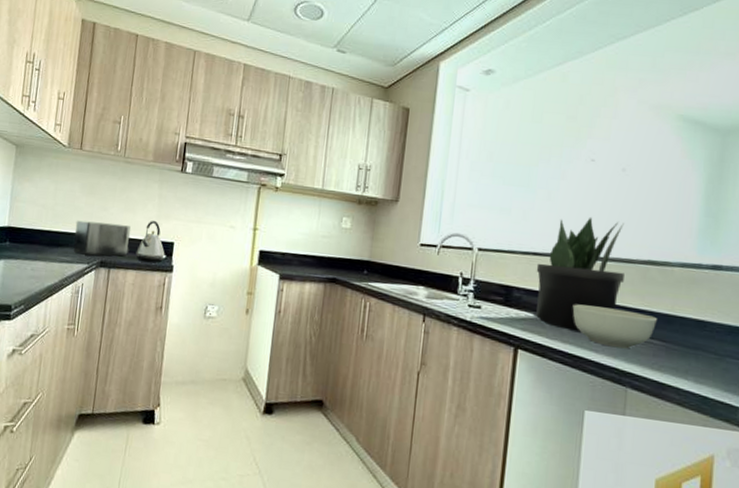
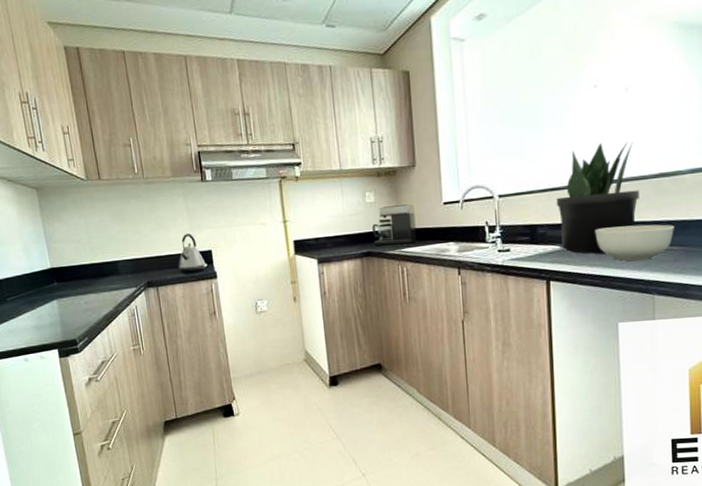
toaster: present [73,220,132,257] -> none [114,242,172,280]
coffee maker: none [341,235,390,279] -> present [372,204,417,246]

